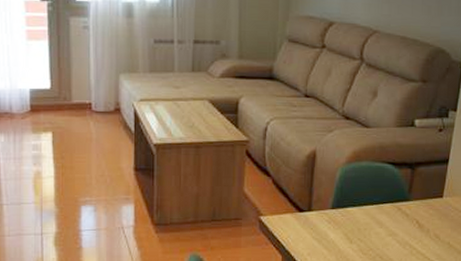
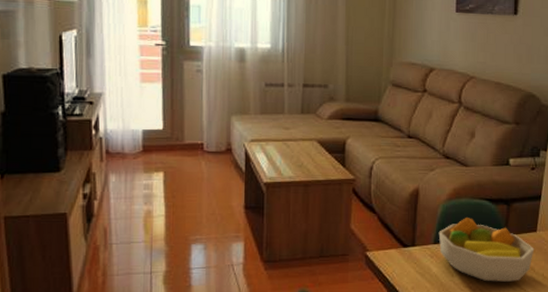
fruit bowl: none [336,181,440,250] -> present [438,216,535,282]

